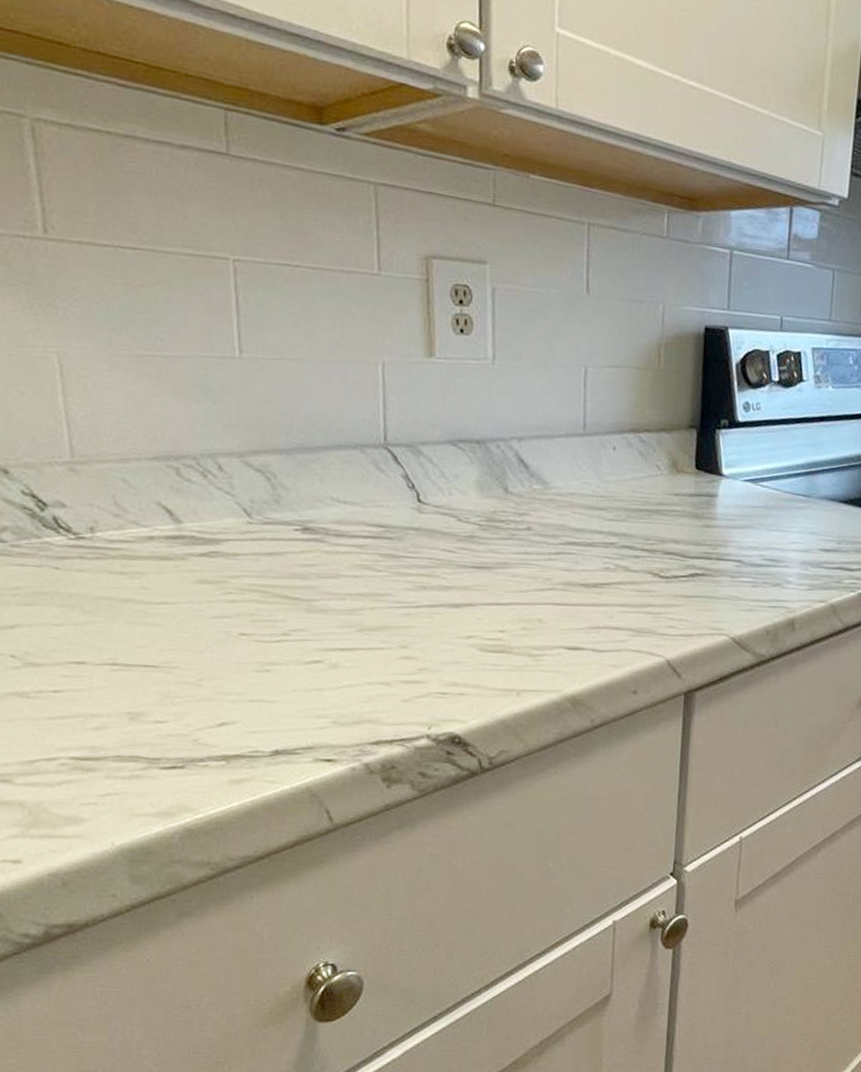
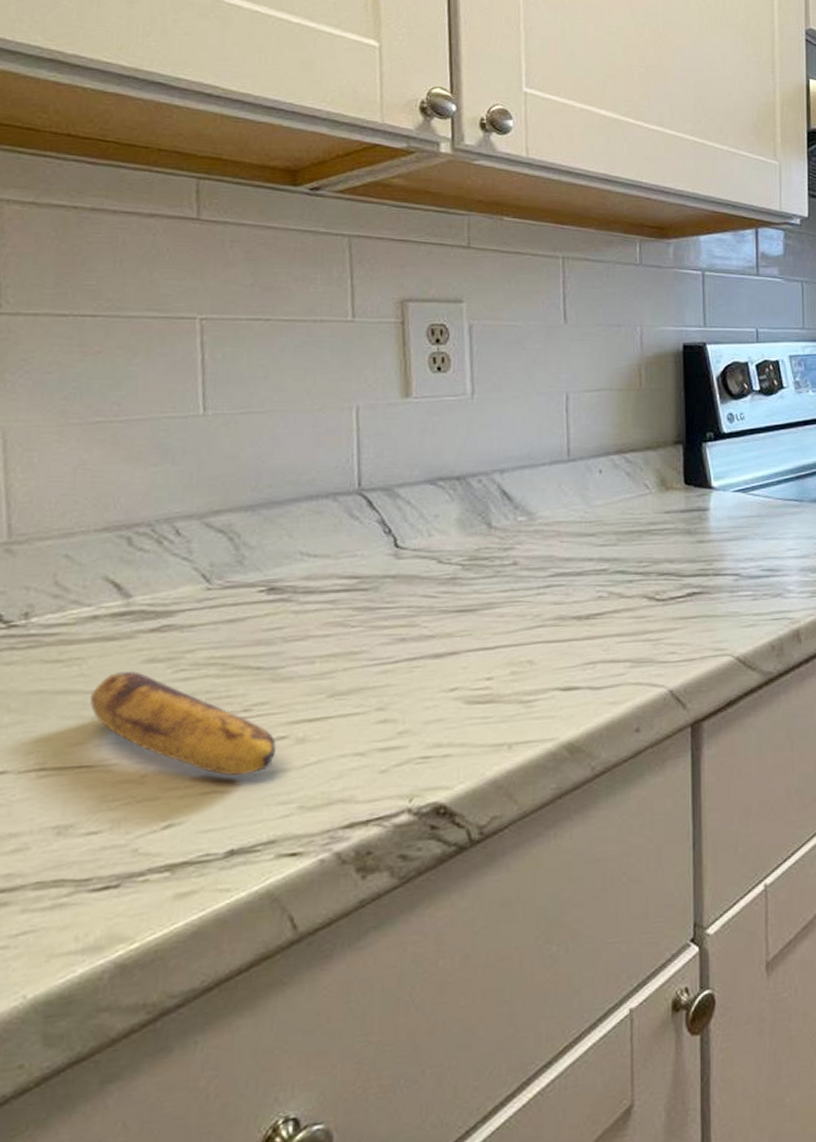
banana: none [152,589,312,690] -> present [90,671,276,776]

